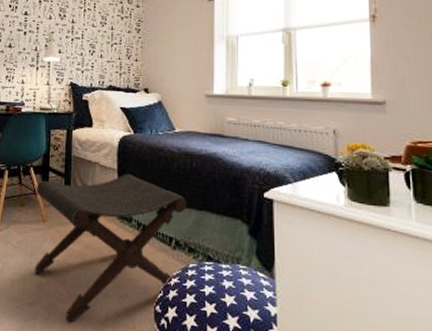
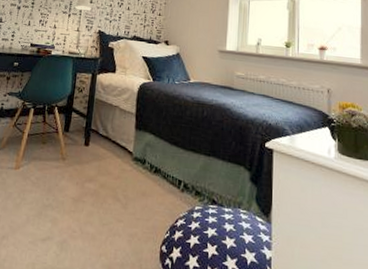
footstool: present [35,173,187,323] -> none [51,118,197,260]

